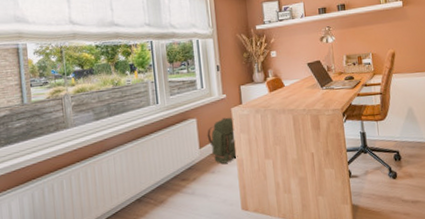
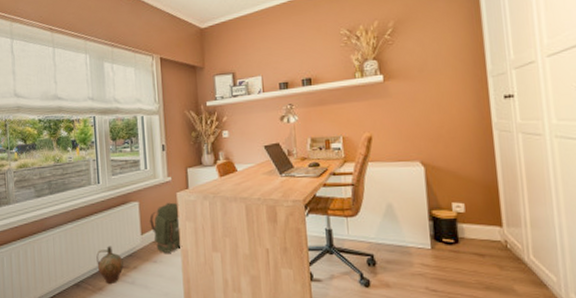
ceramic jug: none [157,161,185,196] -> present [96,246,125,284]

